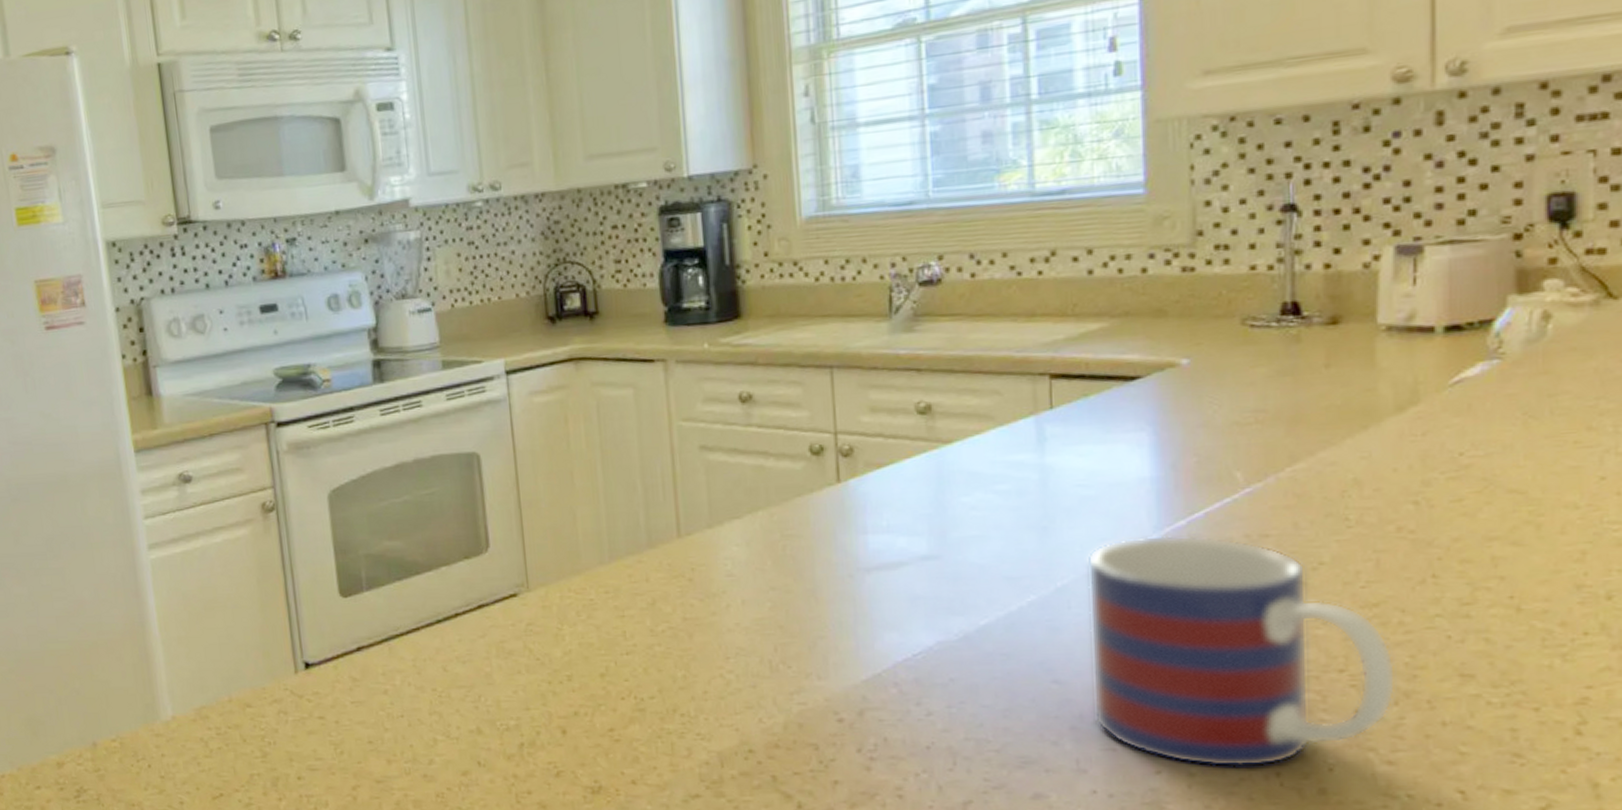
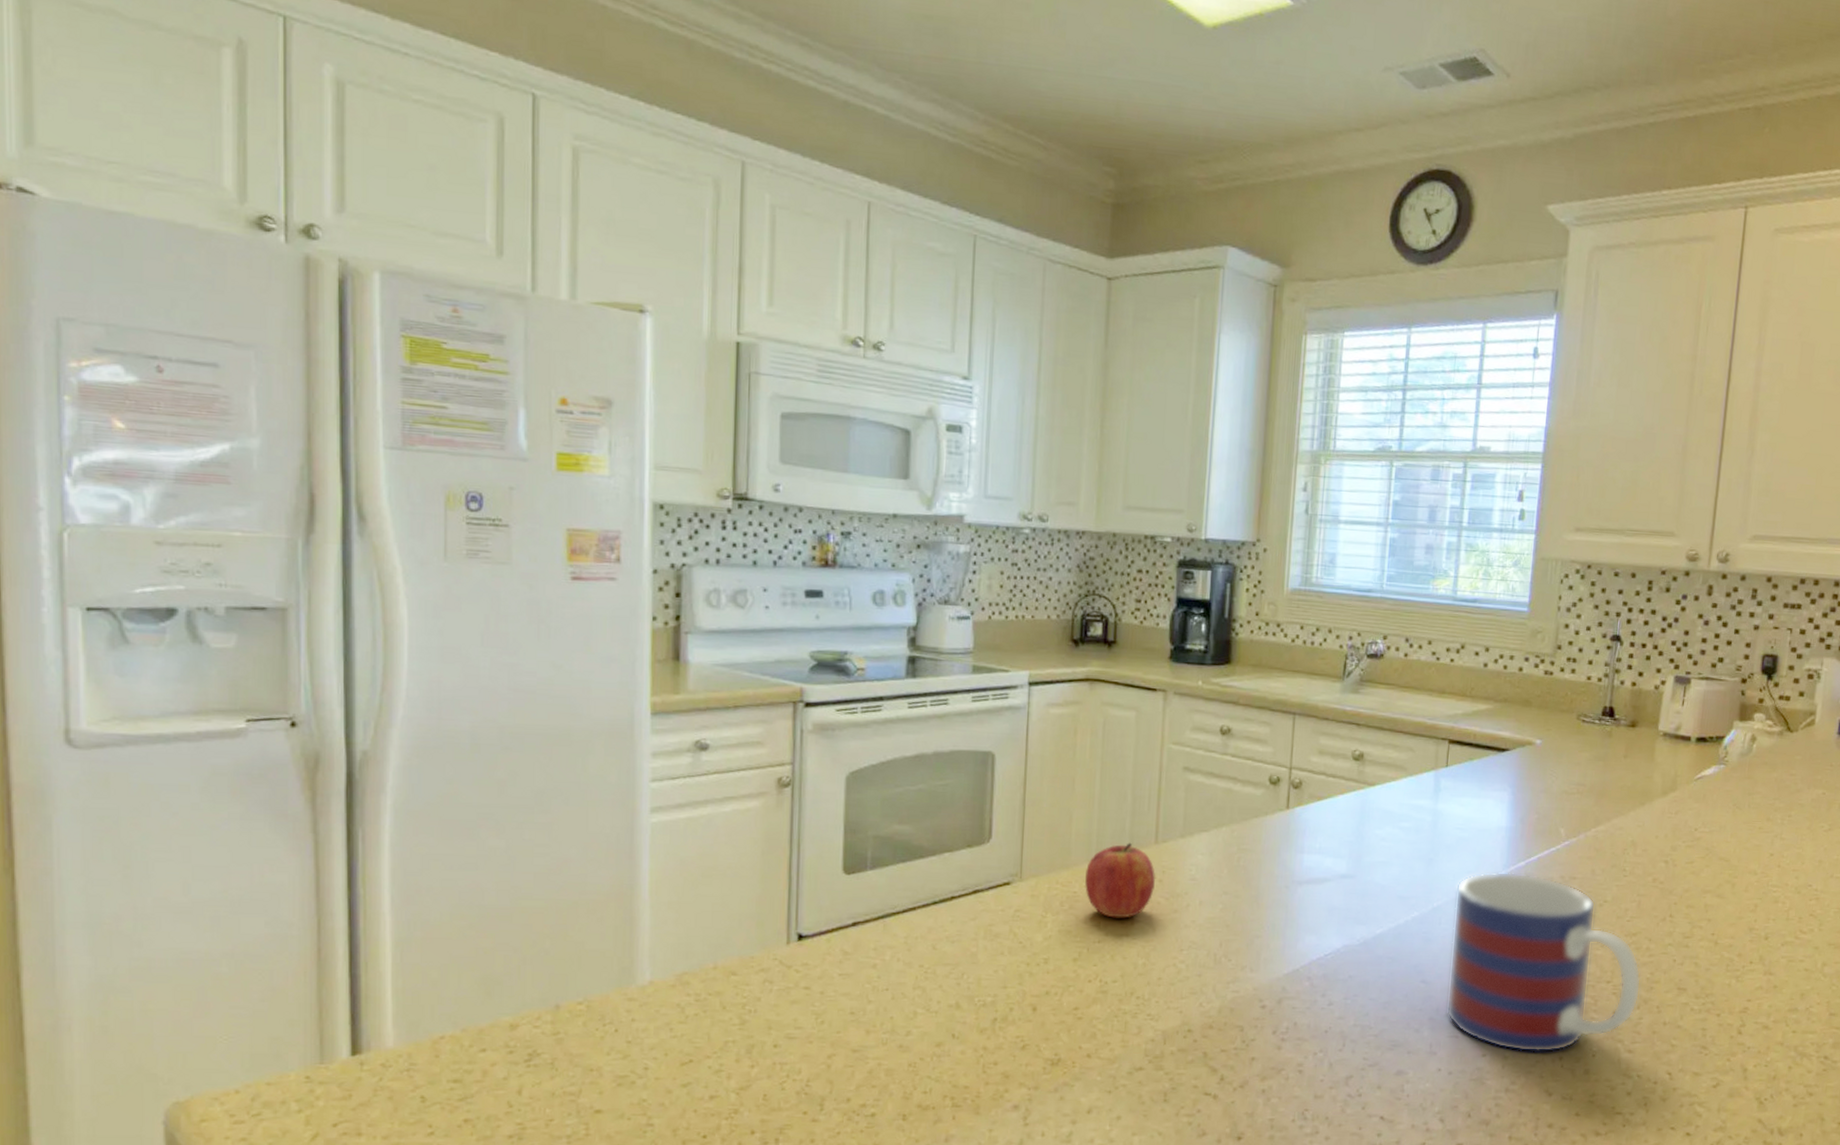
fruit: none [600,539,685,626] -> present [1084,842,1156,918]

